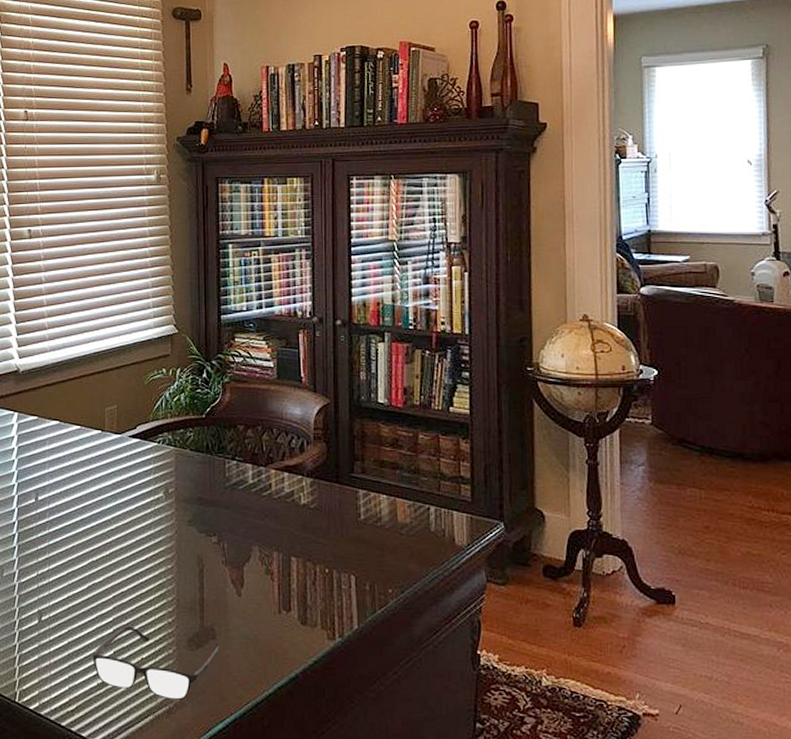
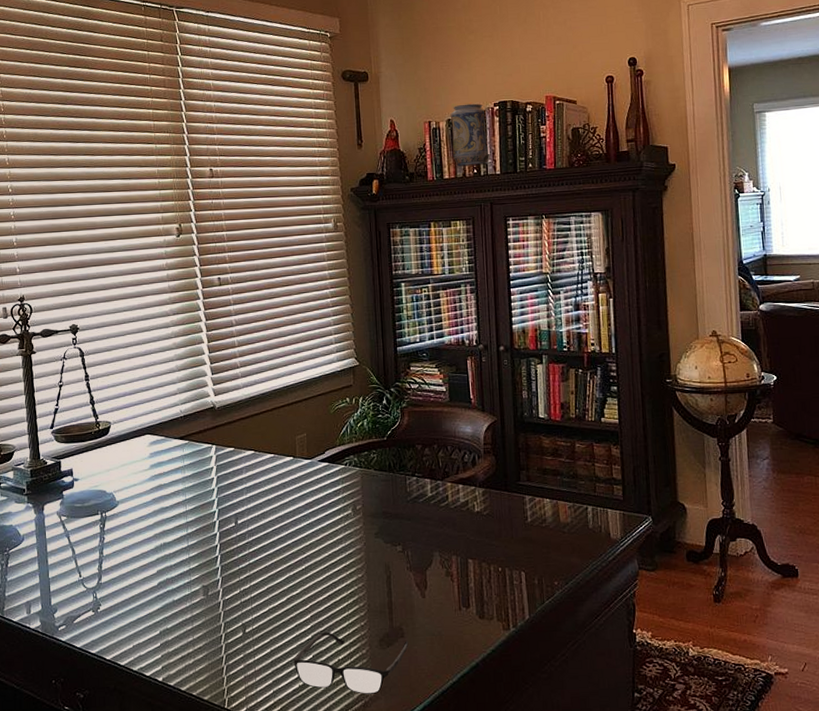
decorative vase: none [290,47,334,118] -> present [450,103,490,167]

